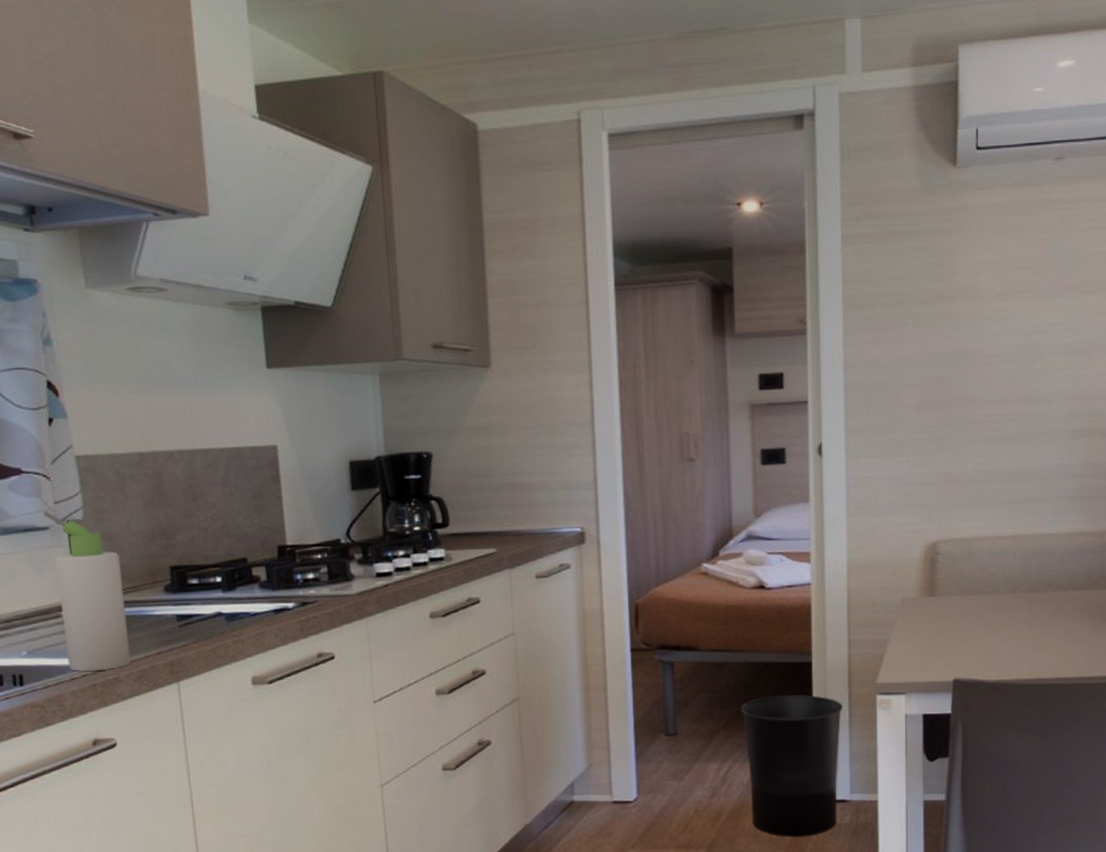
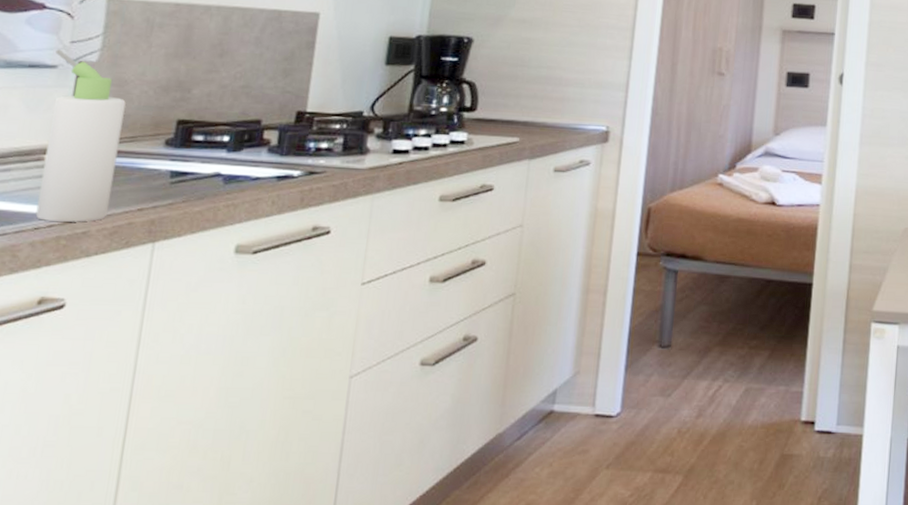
waste bin: present [740,695,843,837] -> none [734,315,838,468]

